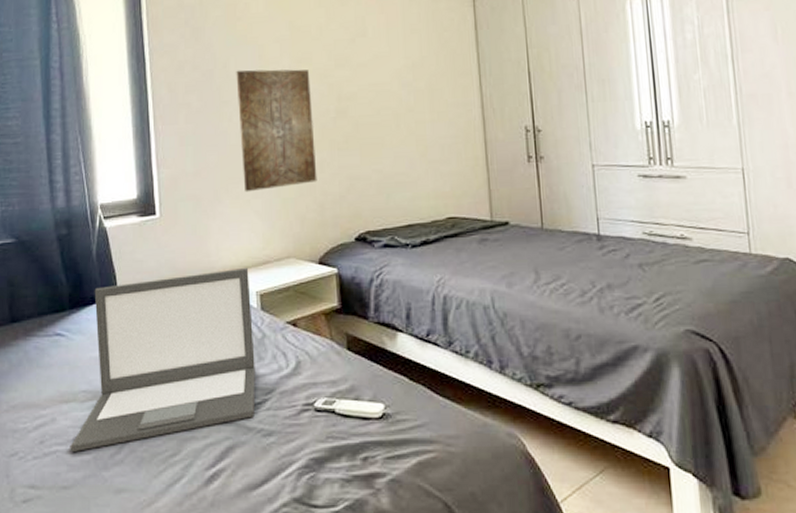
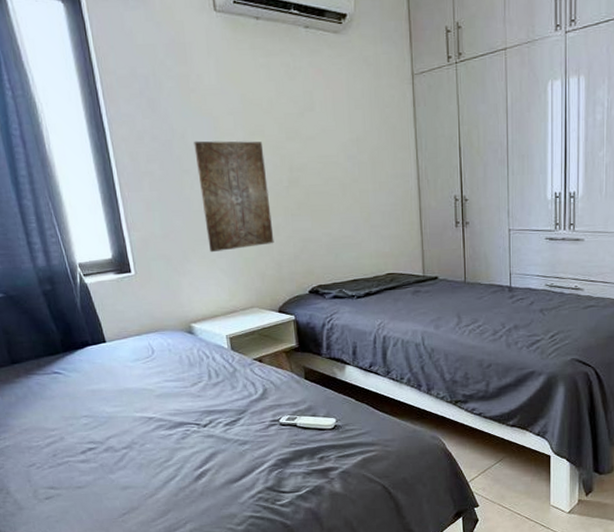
laptop: present [70,268,256,453] -> none [79,317,231,462]

